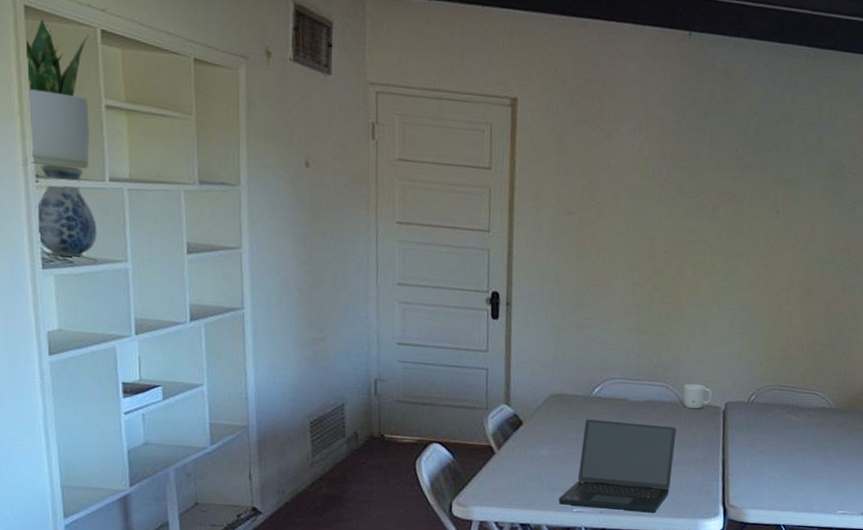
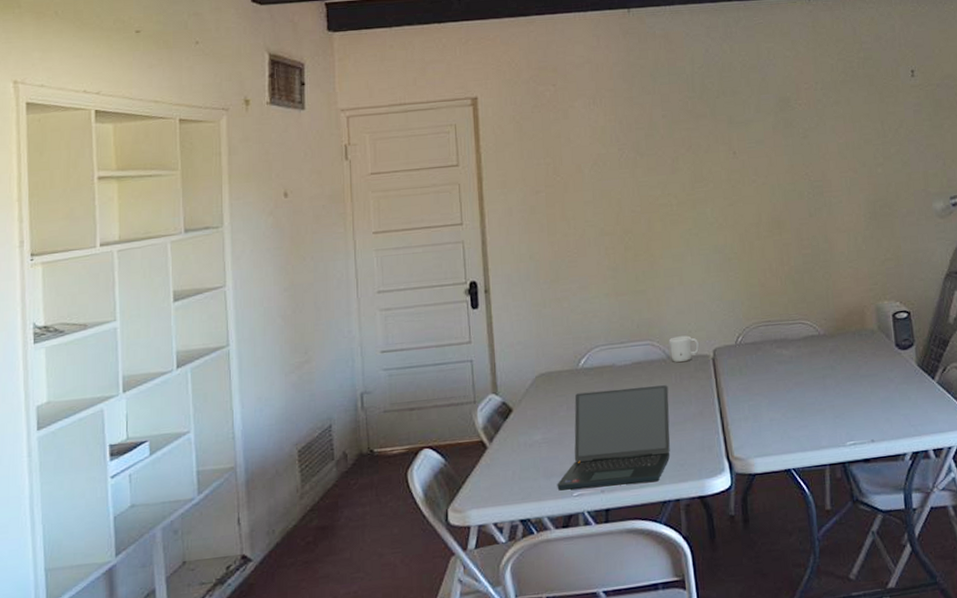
planter: present [27,19,90,169] -> none [27,111,84,244]
vase: present [36,164,97,258] -> none [30,240,87,329]

